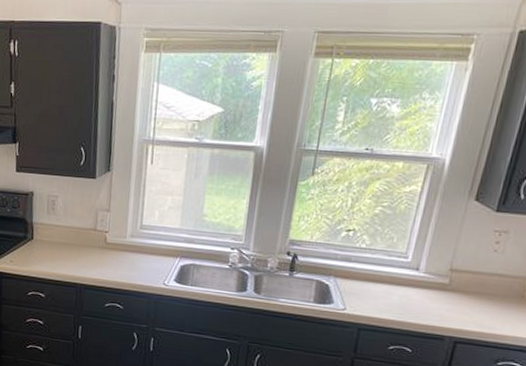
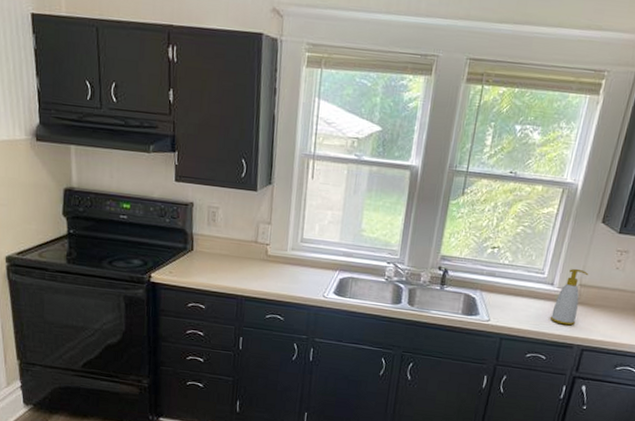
soap bottle: none [415,251,461,315] -> present [550,268,589,326]

